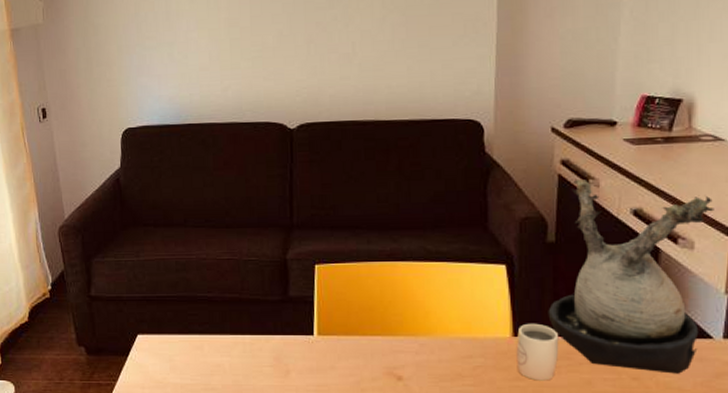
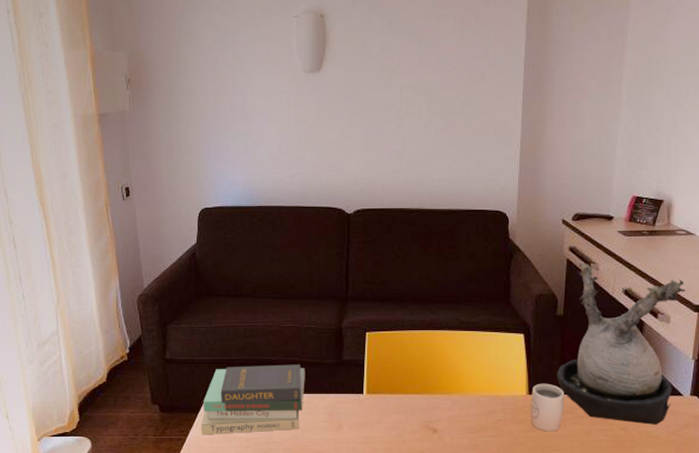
books: none [131,301,246,381] -> present [201,364,305,435]

